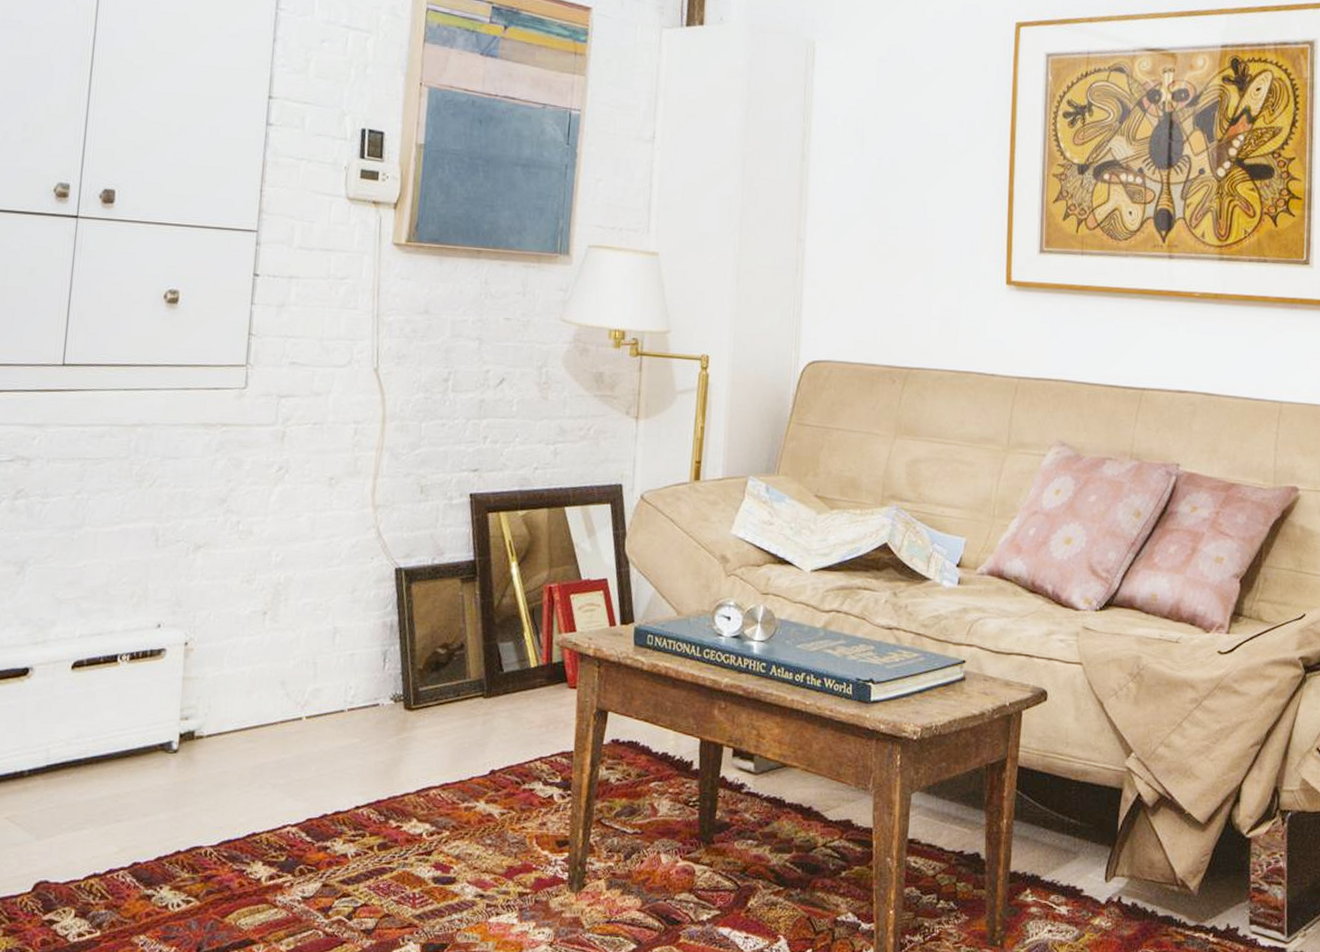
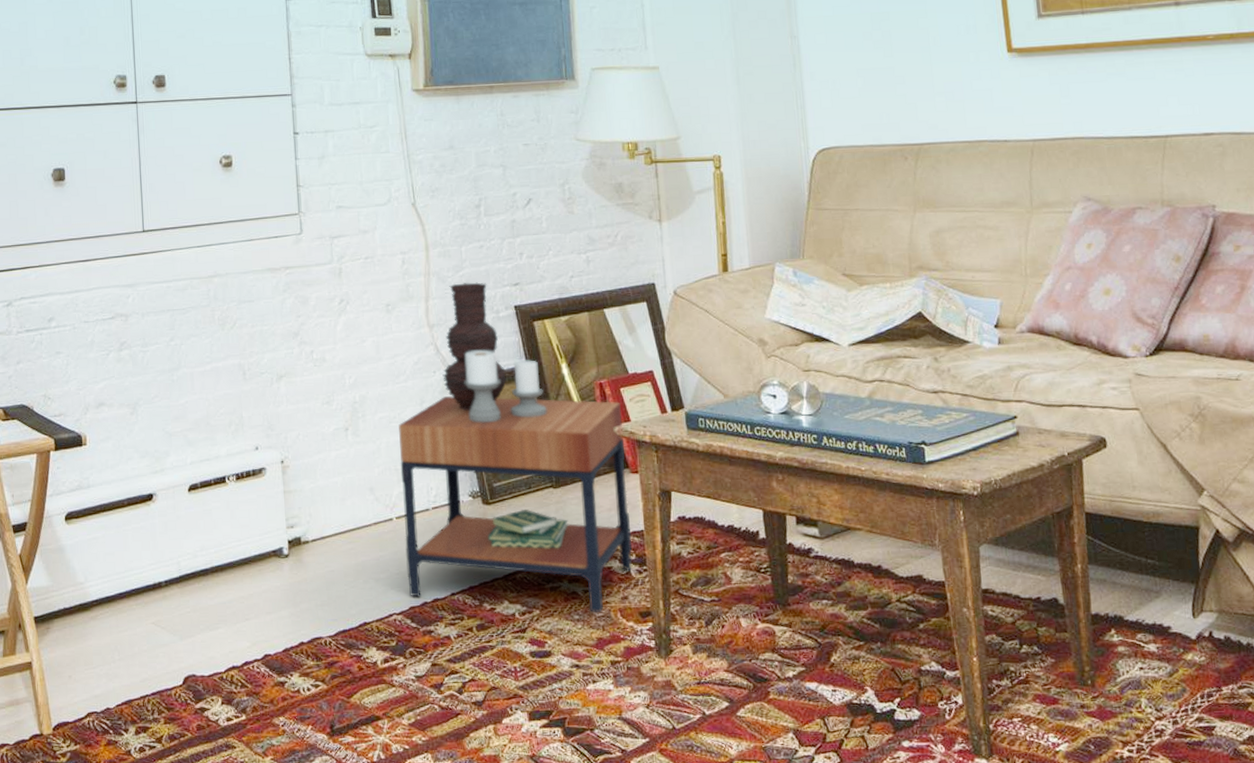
side table: none [309,538,568,839] -> present [399,350,632,613]
vase: none [380,462,451,606] -> present [442,282,507,412]

